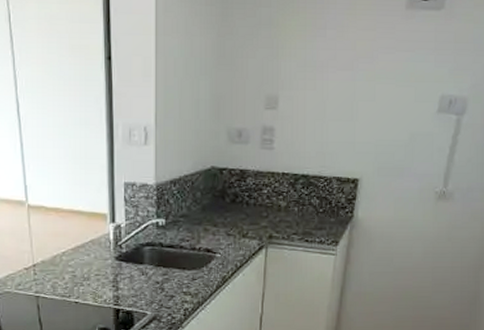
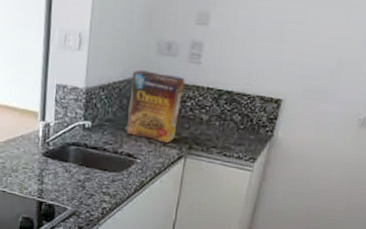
cereal box: none [200,161,259,234] -> present [124,70,185,144]

